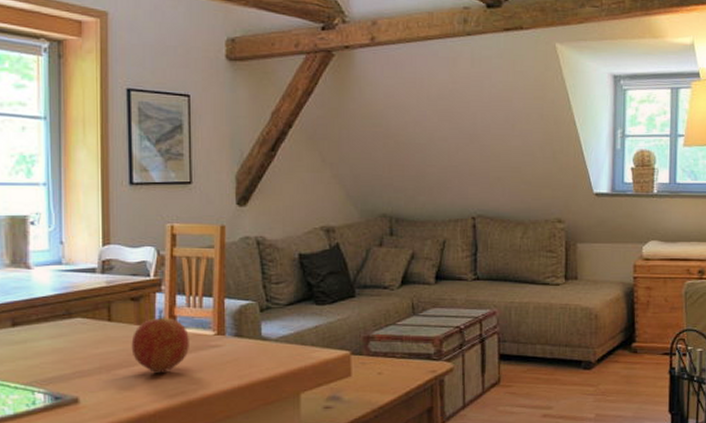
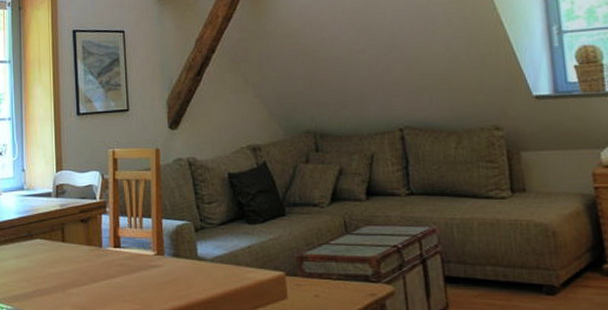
fruit: present [131,310,189,373] -> none [82,231,132,292]

